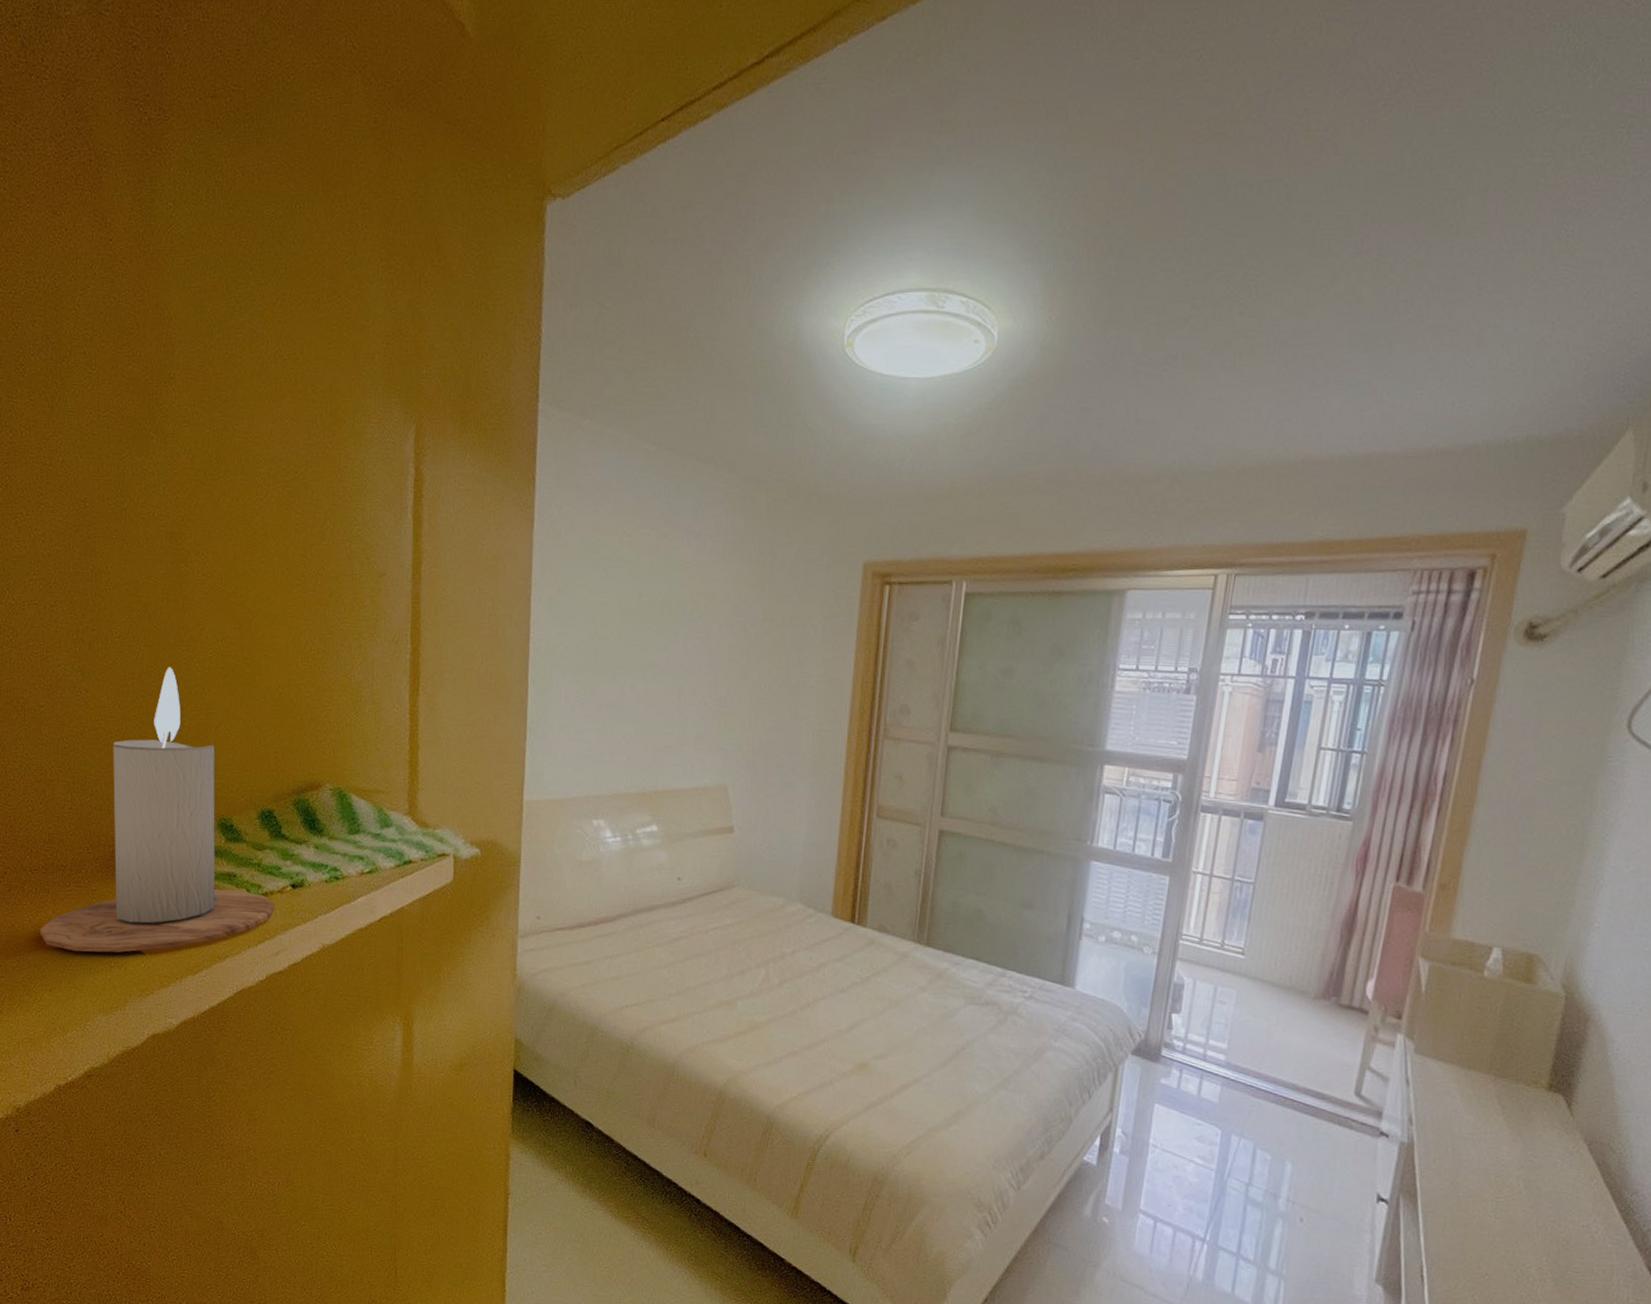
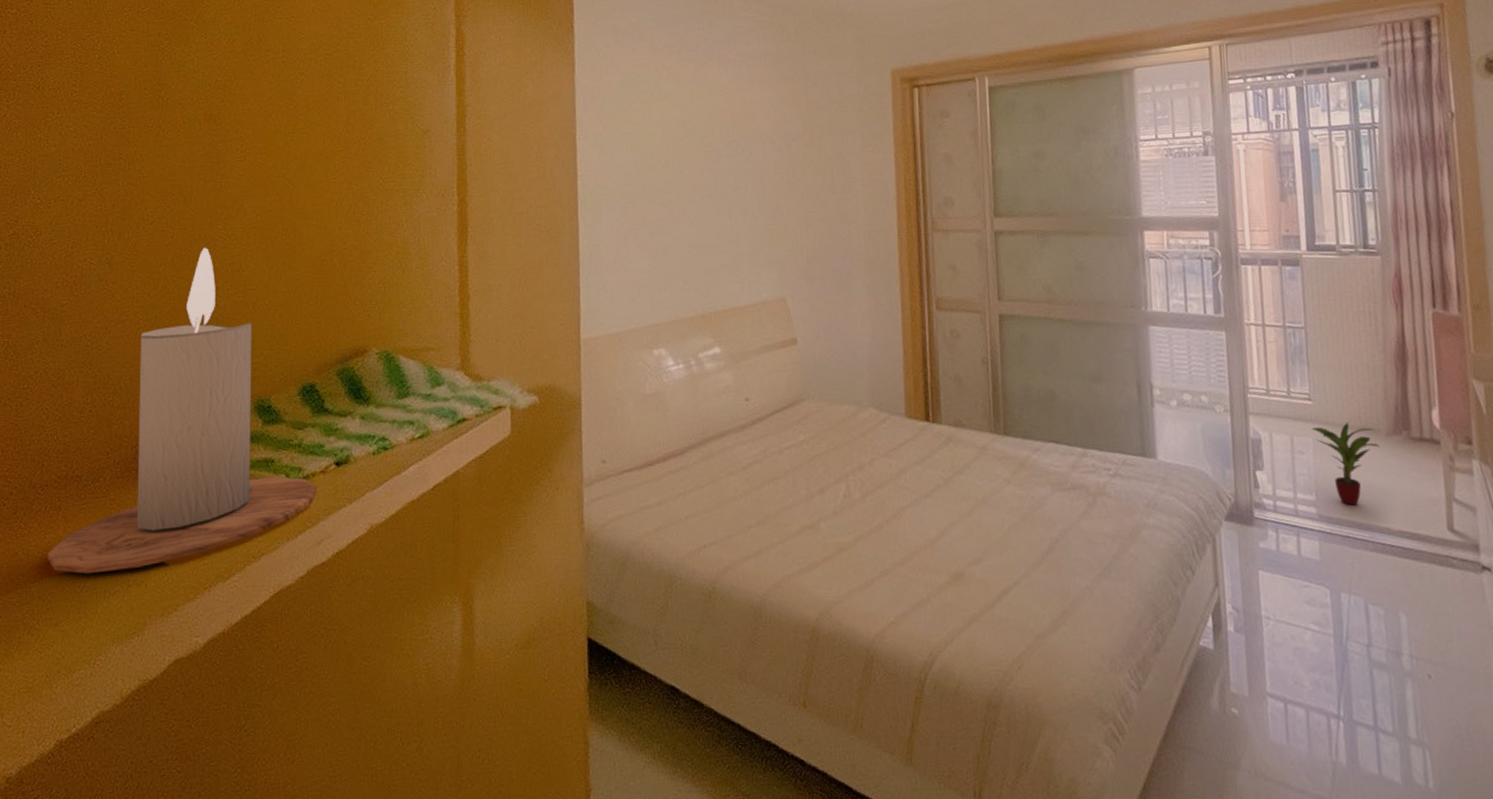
potted plant: none [1237,980,1305,1059] -> present [1311,422,1380,506]

